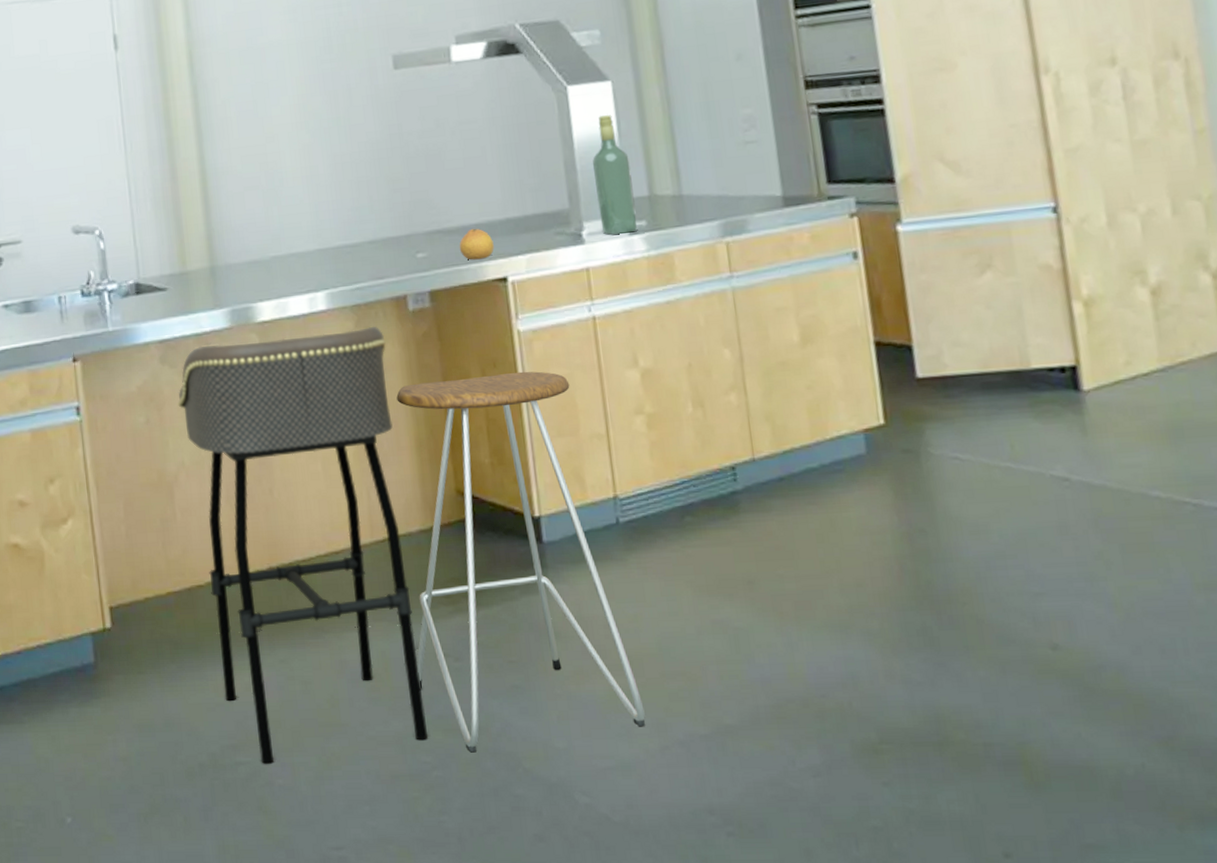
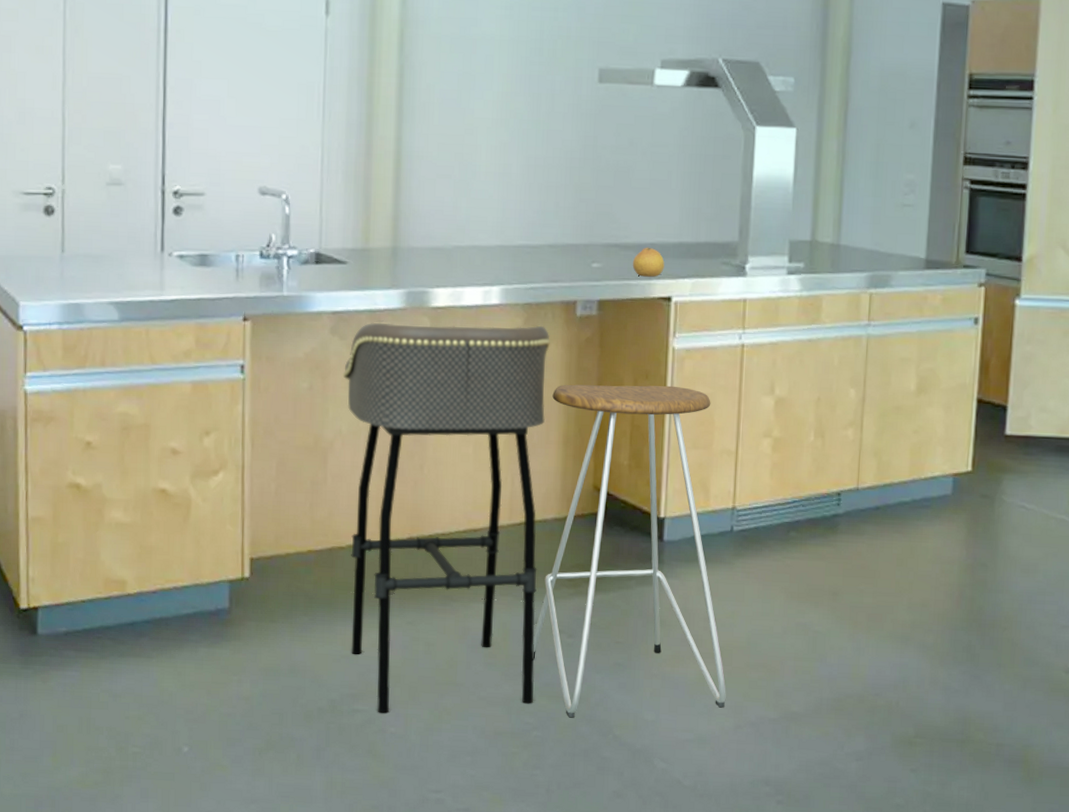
wine bottle: present [592,115,637,236] -> none [764,159,799,273]

